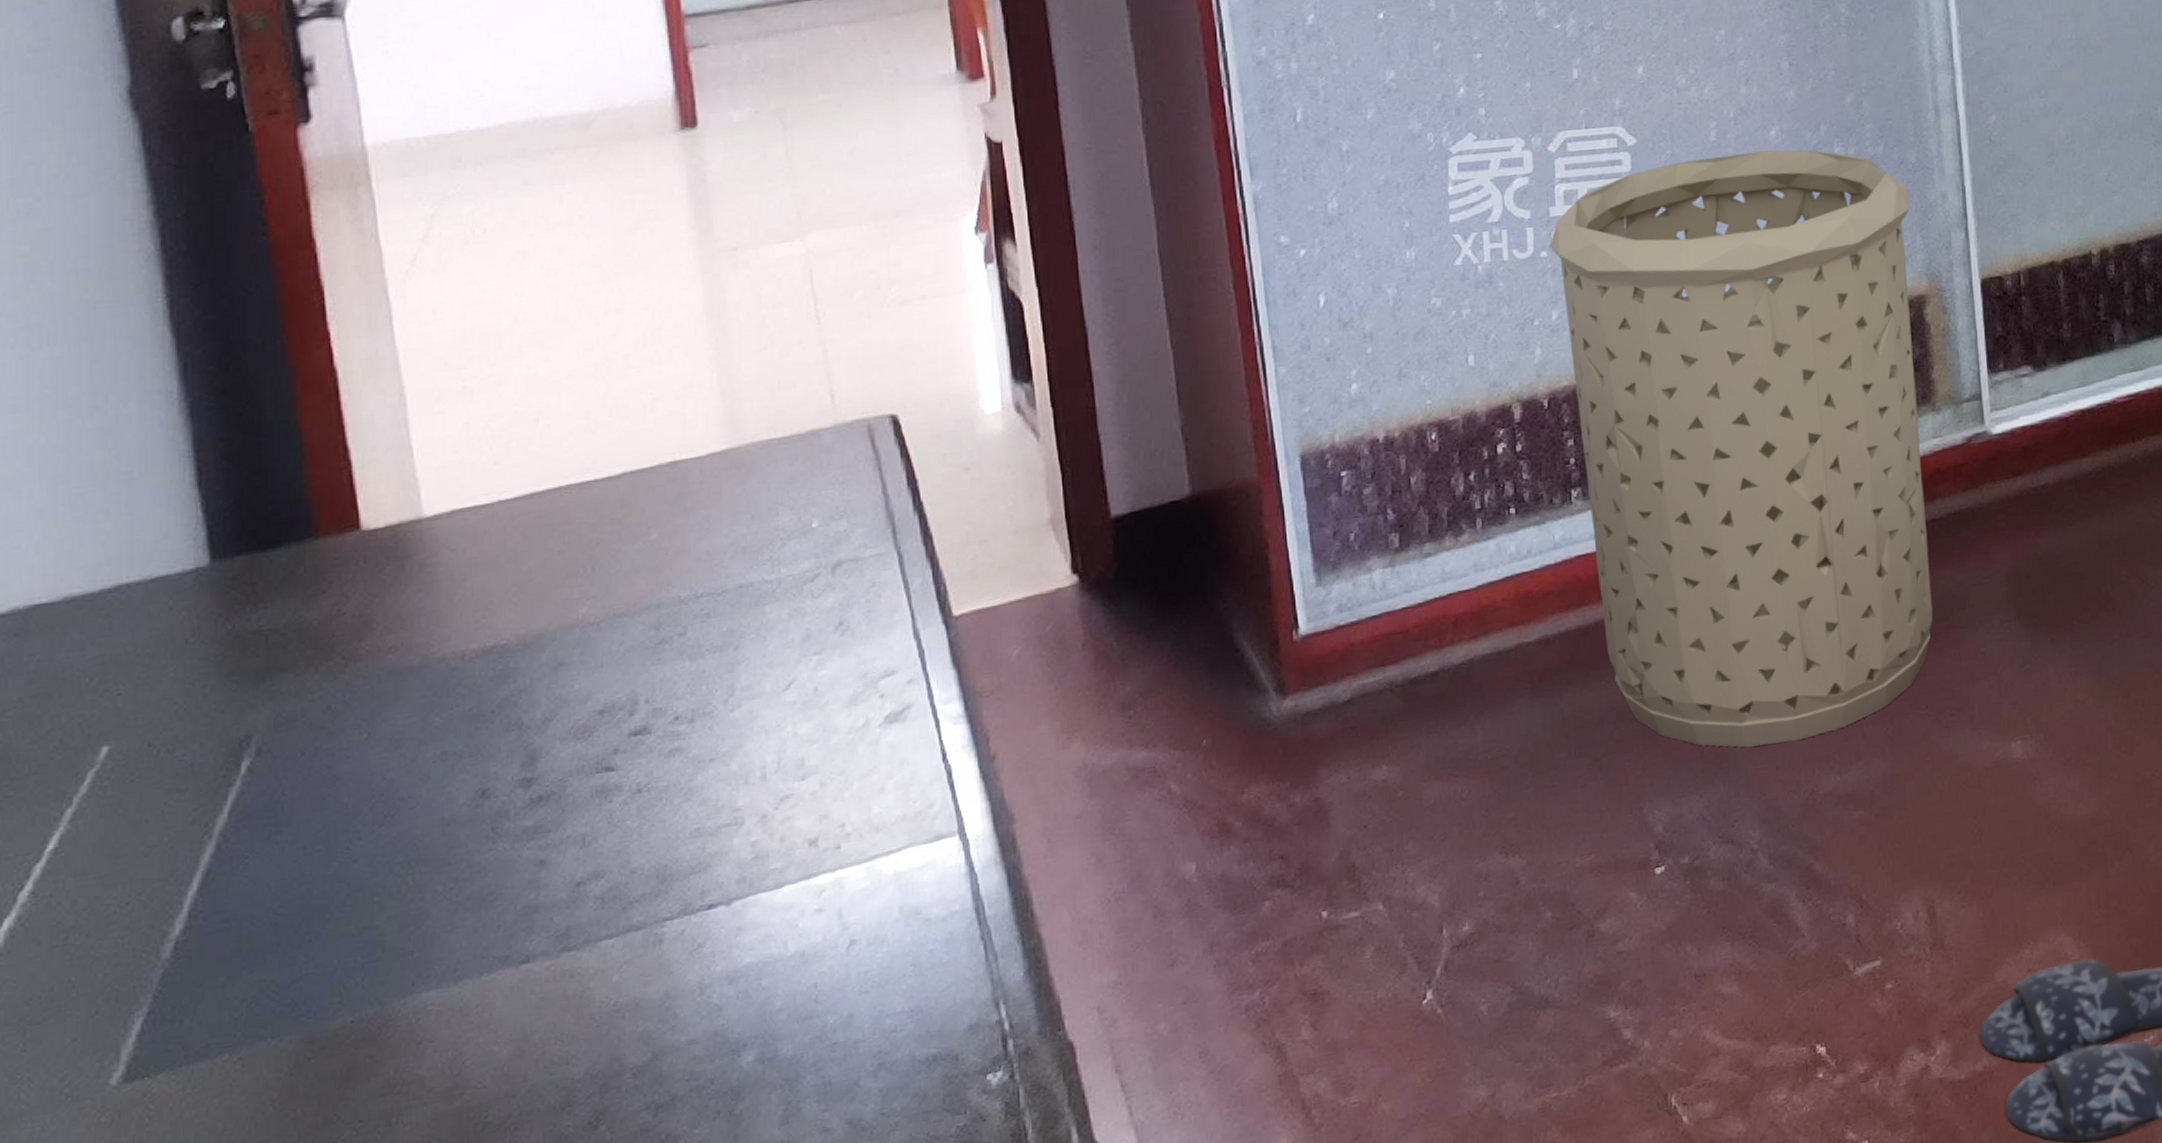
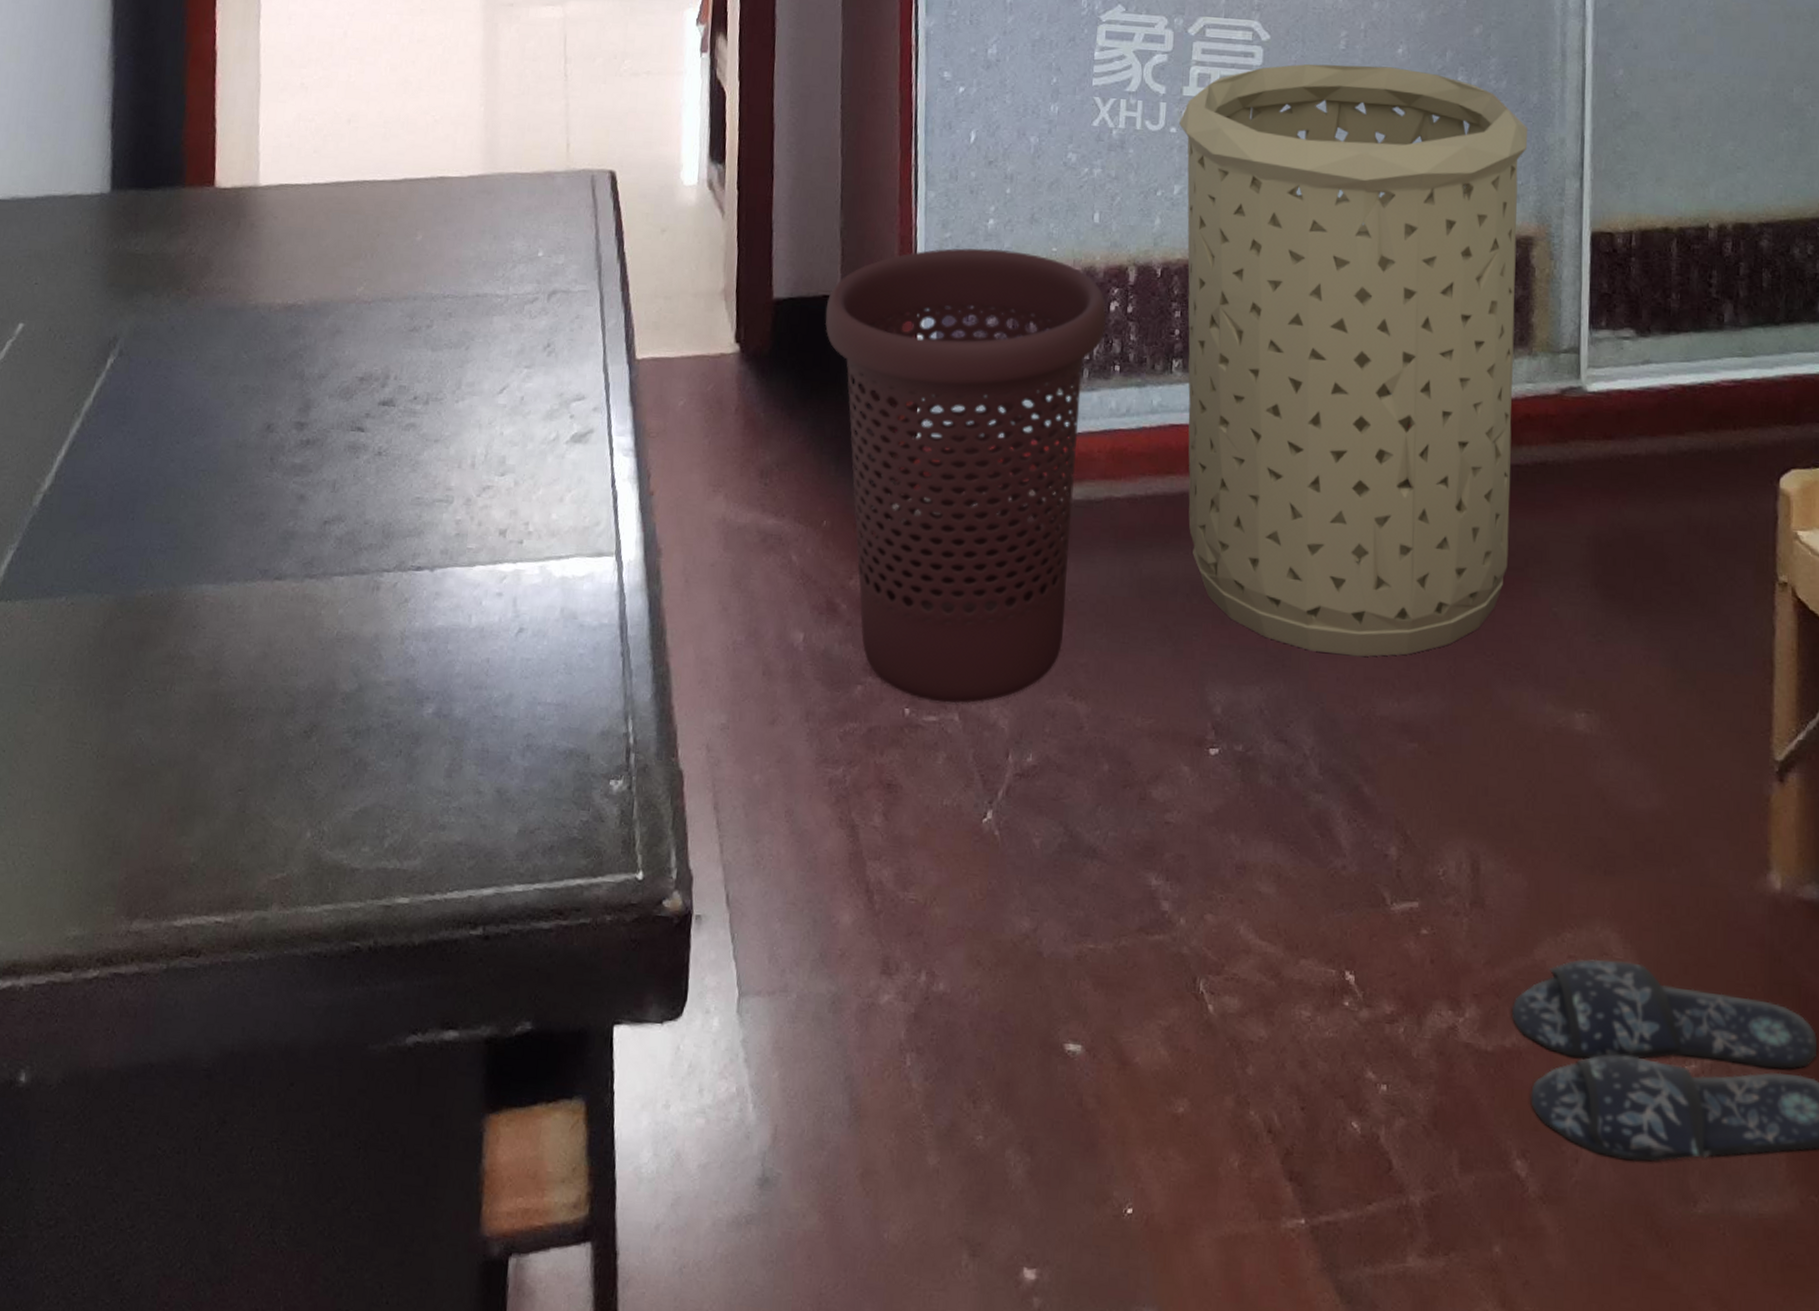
trash bin: none [1175,411,1495,898] -> present [824,248,1107,704]

